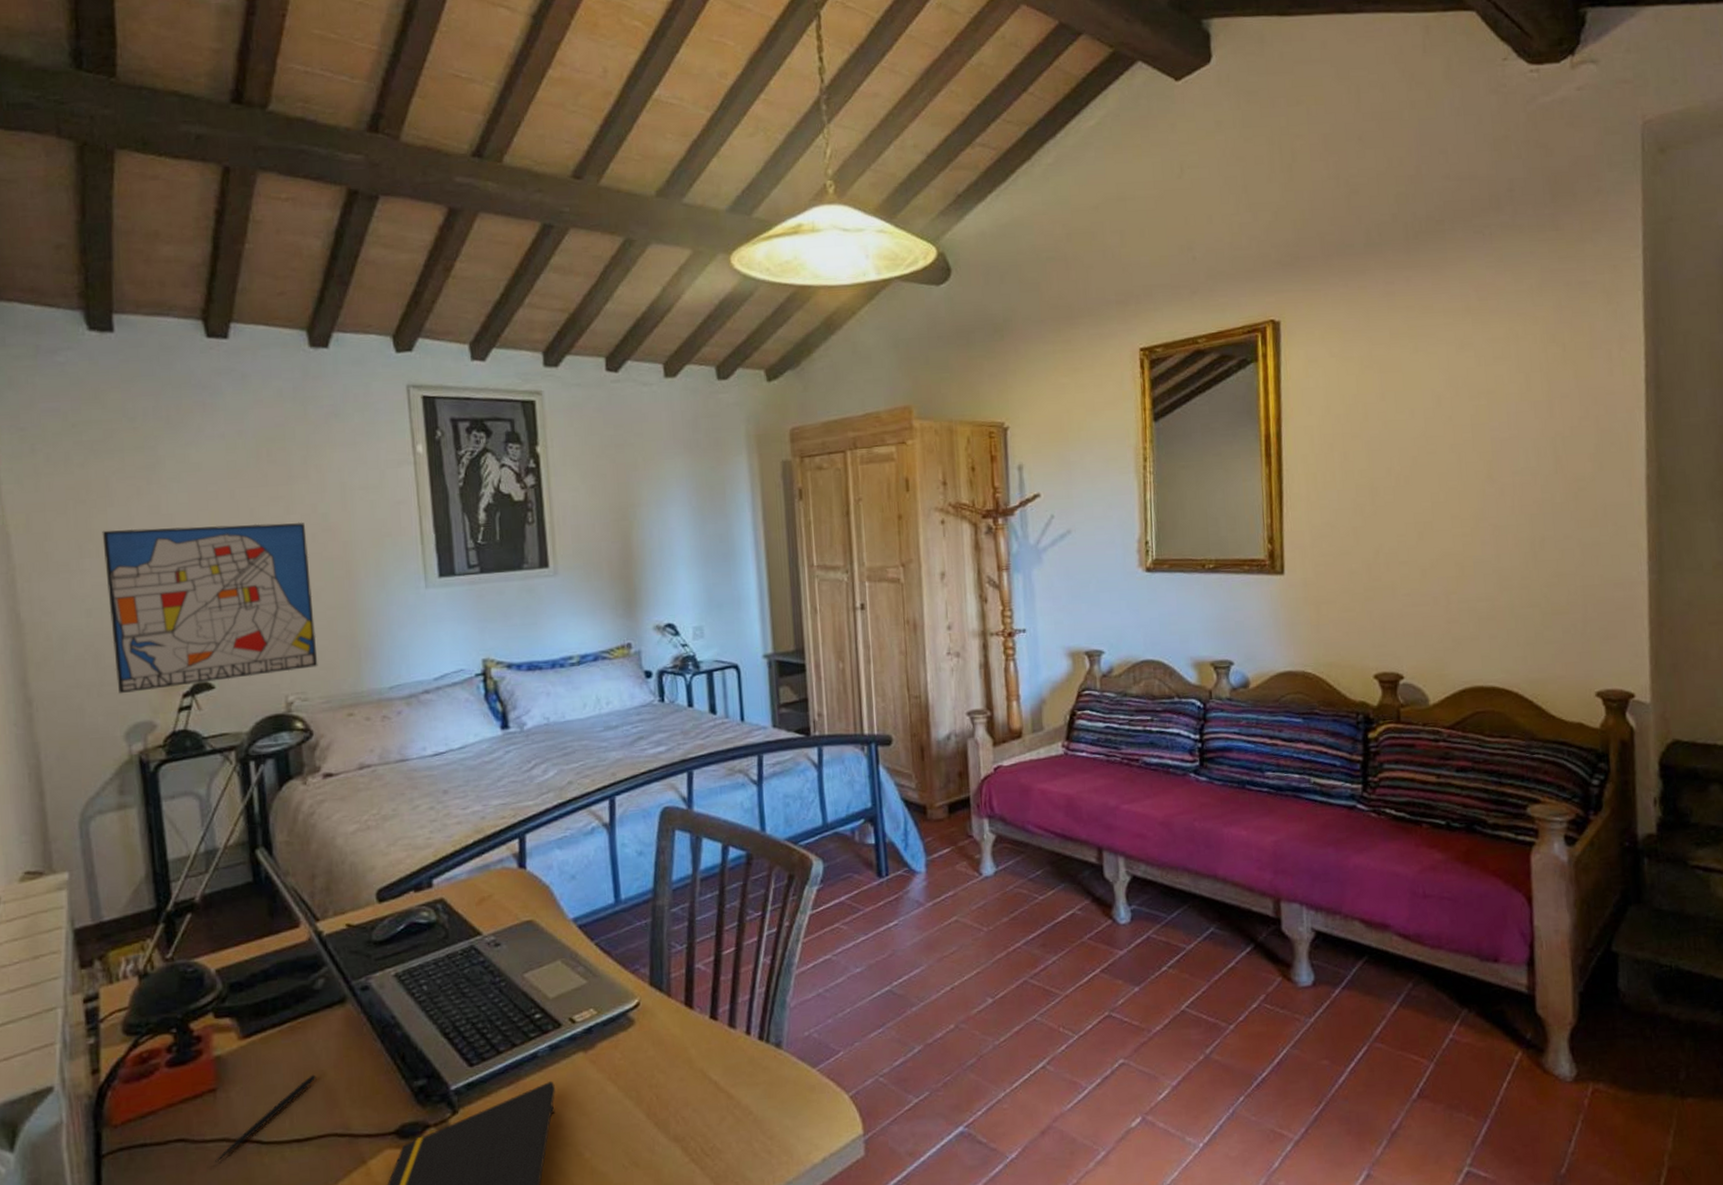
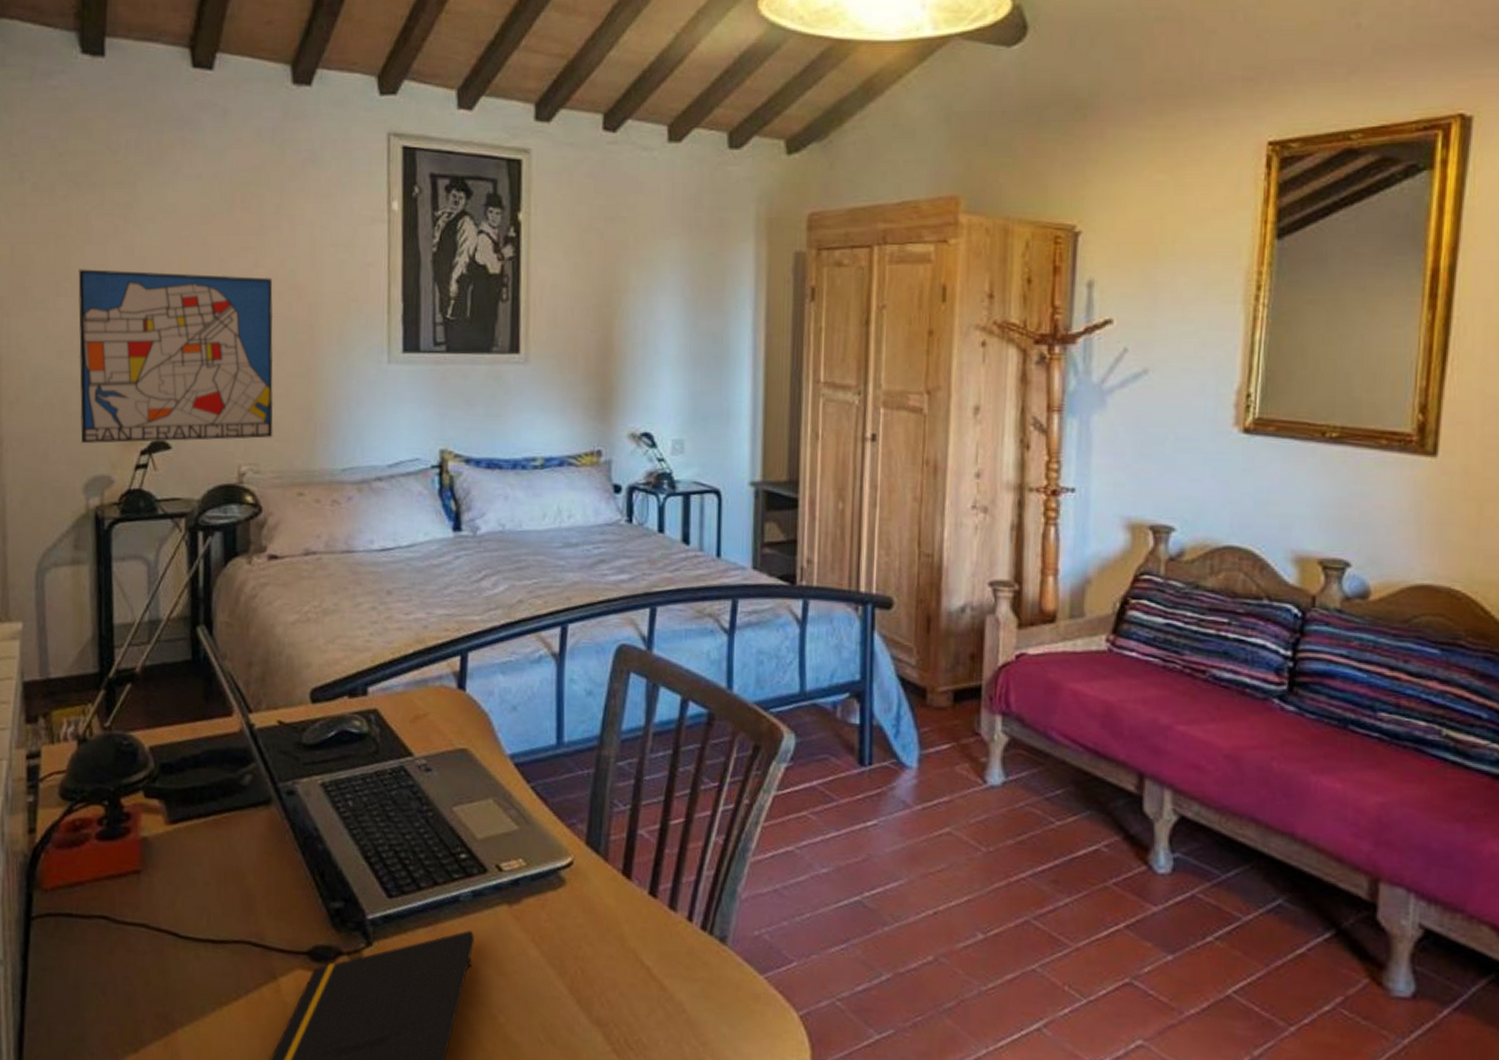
pen: present [215,1074,317,1163] -> none [134,874,236,948]

